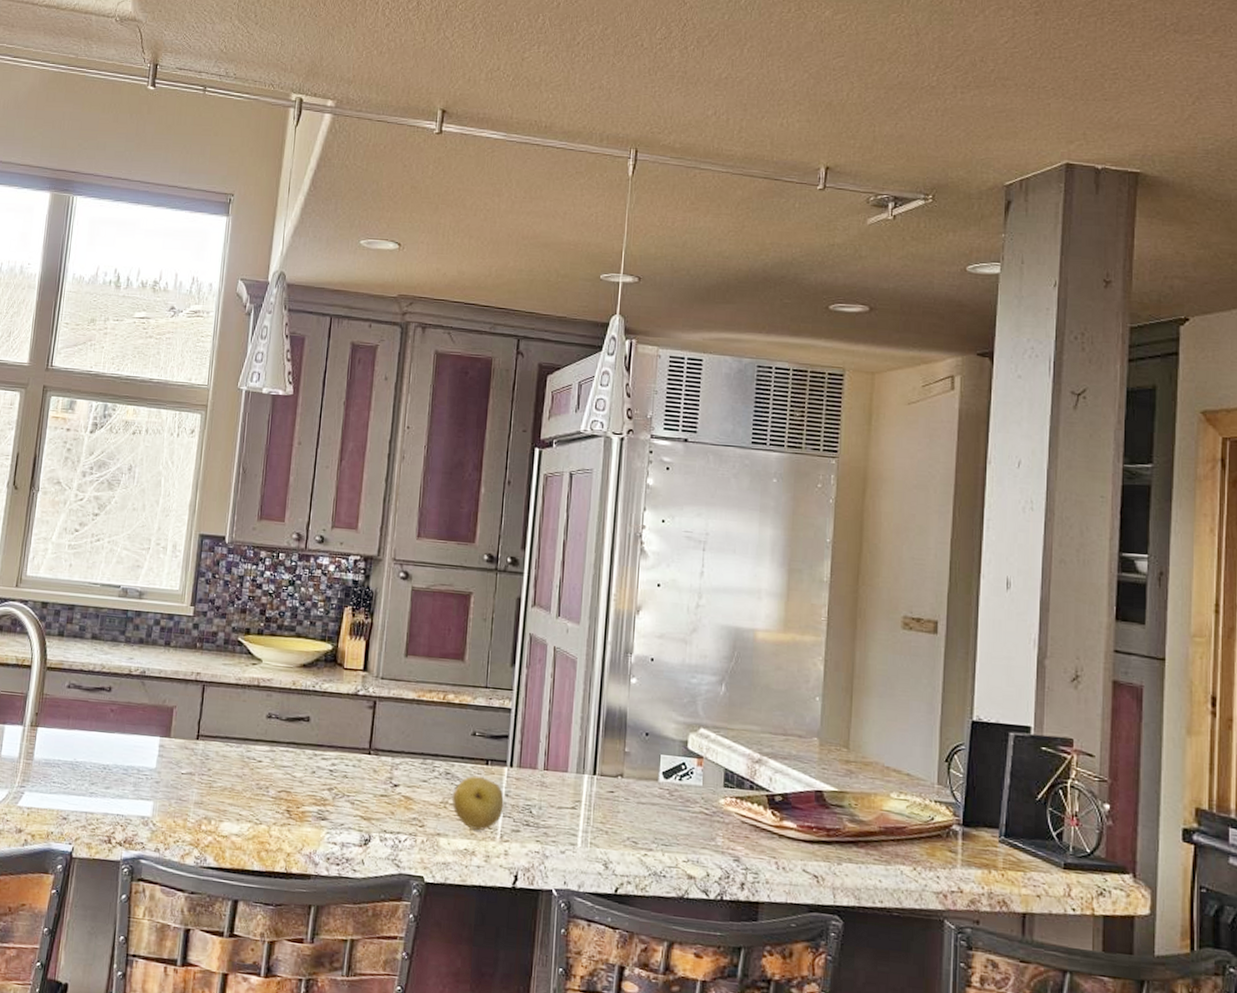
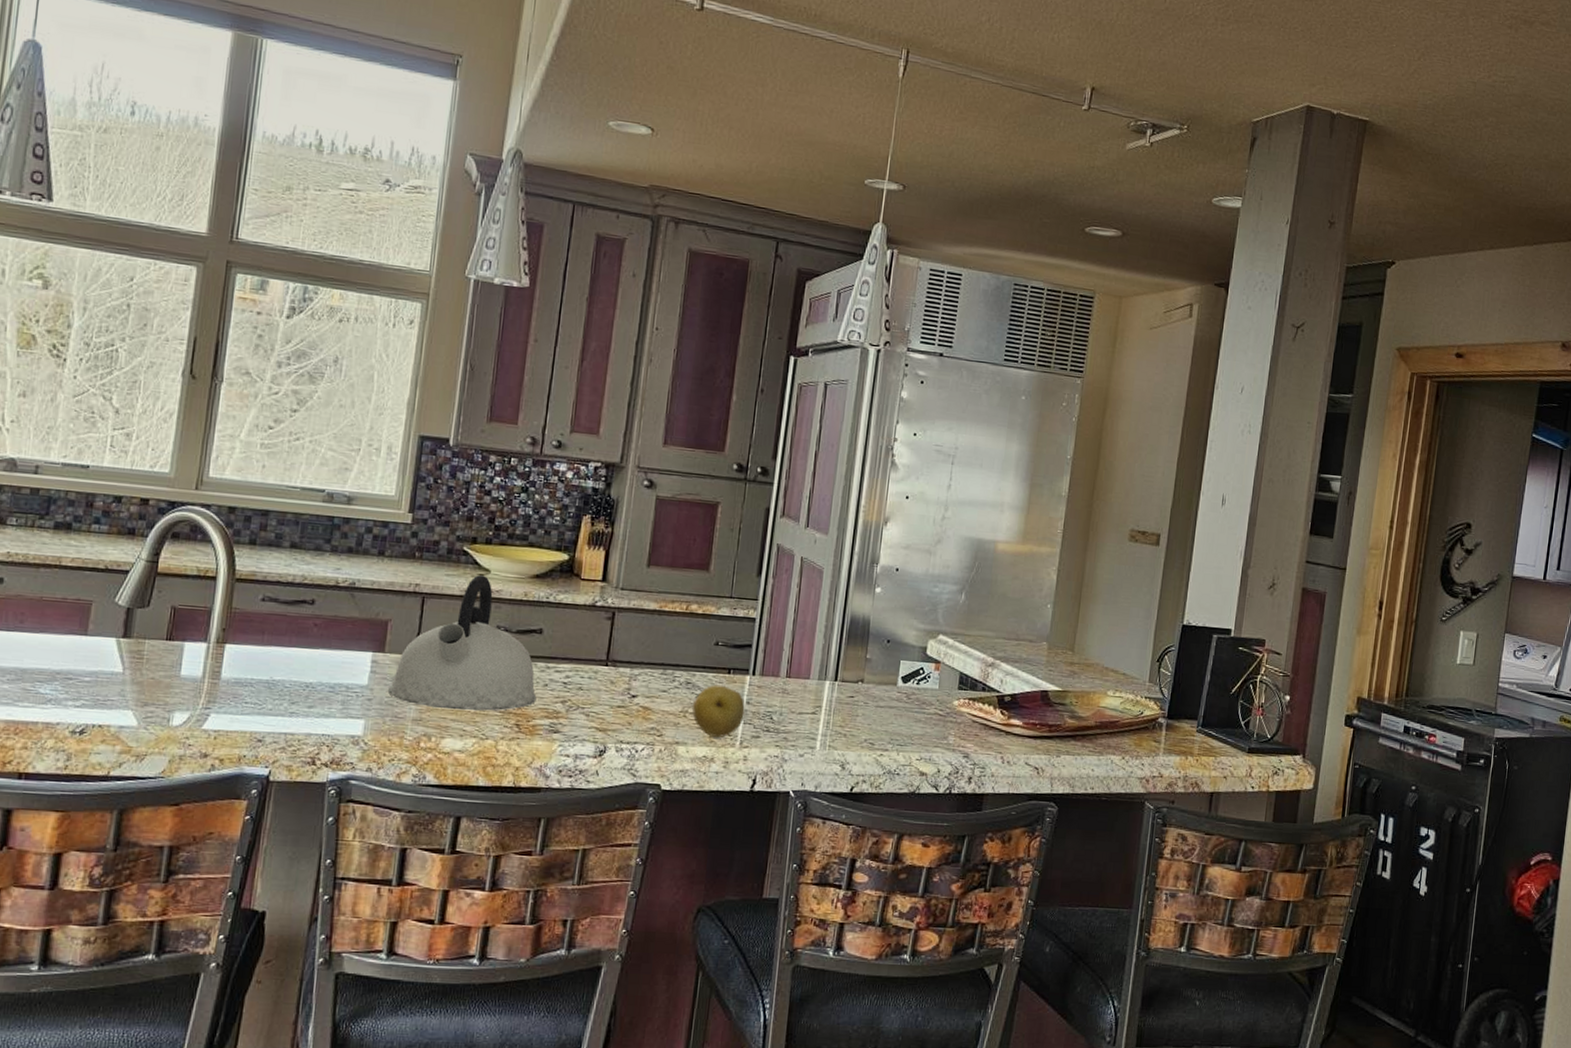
kettle: none [173,663,305,797] -> present [387,574,537,711]

